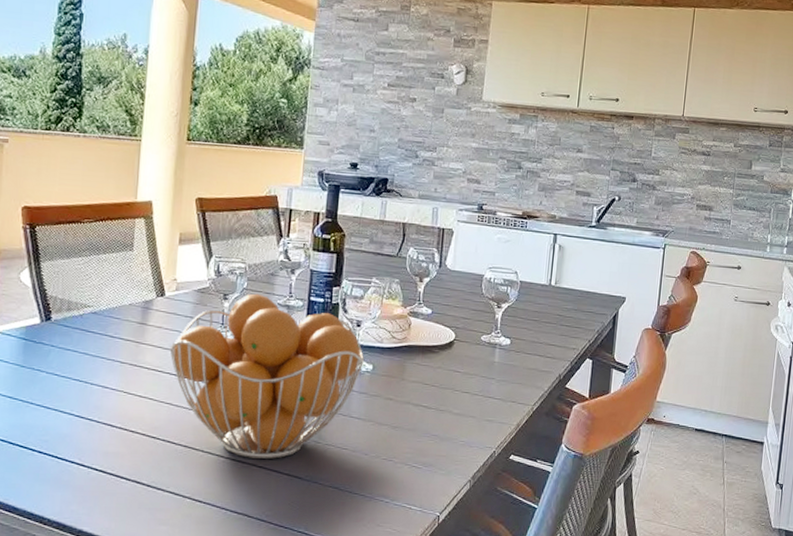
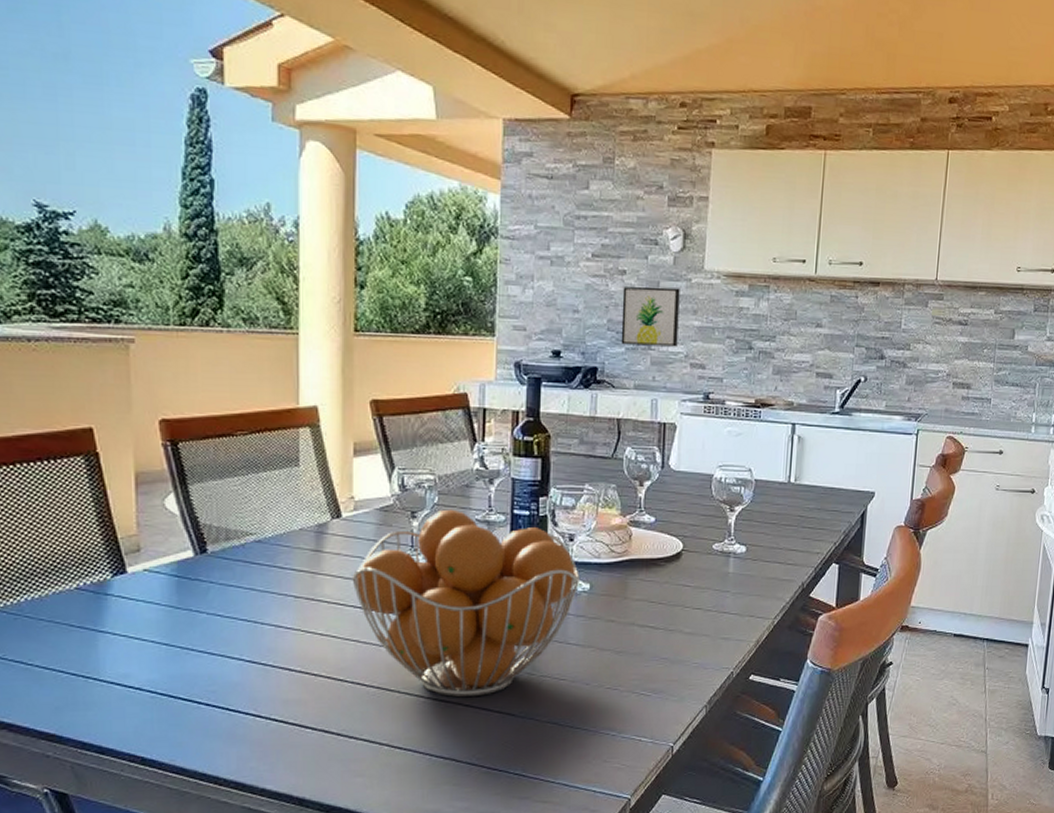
wall art: none [409,112,461,164] -> present [621,286,680,347]

